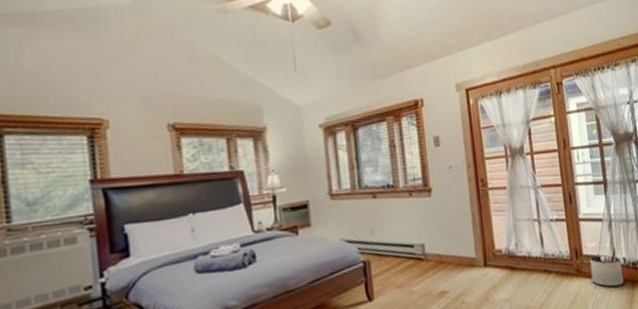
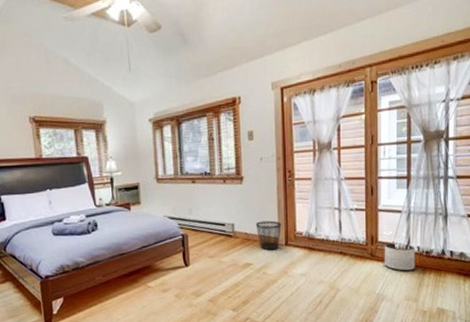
wastebasket: none [448,237,478,274] -> present [255,220,282,251]

